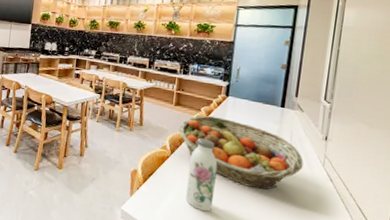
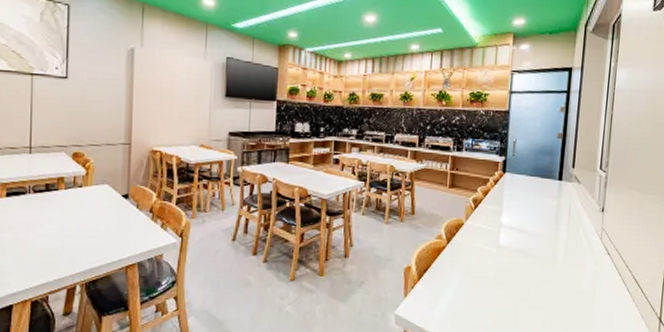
fruit basket: present [178,115,304,190] -> none [454,197,582,272]
water bottle: present [185,138,218,212] -> none [464,222,497,304]

